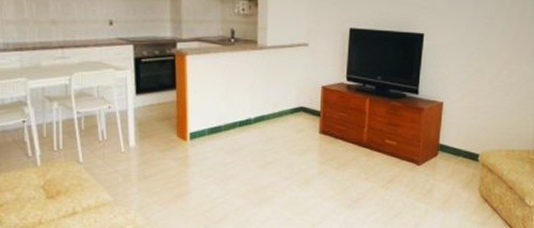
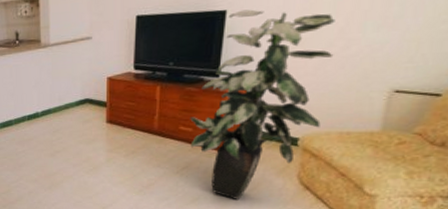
indoor plant: none [394,35,502,214] -> present [190,9,335,201]

